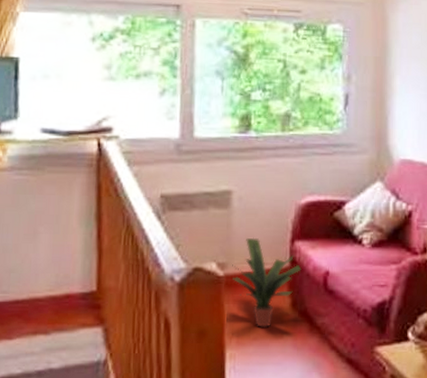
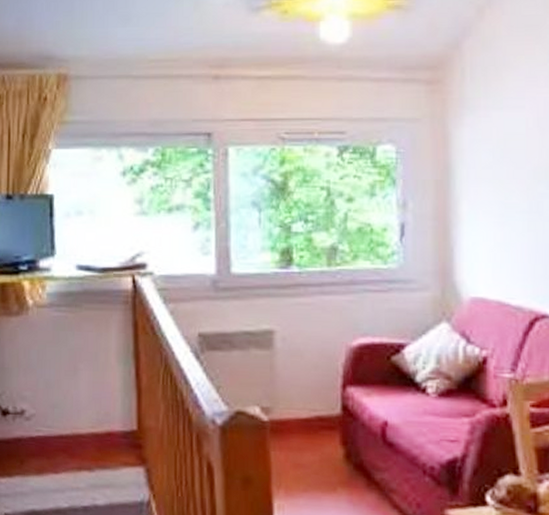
potted plant: present [232,237,302,327] -> none [277,381,356,479]

